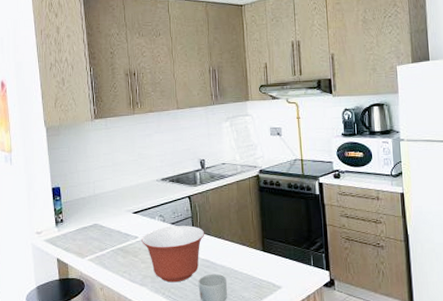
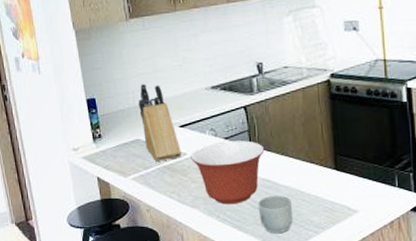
knife block: none [98,174,134,244] -> present [138,83,182,161]

